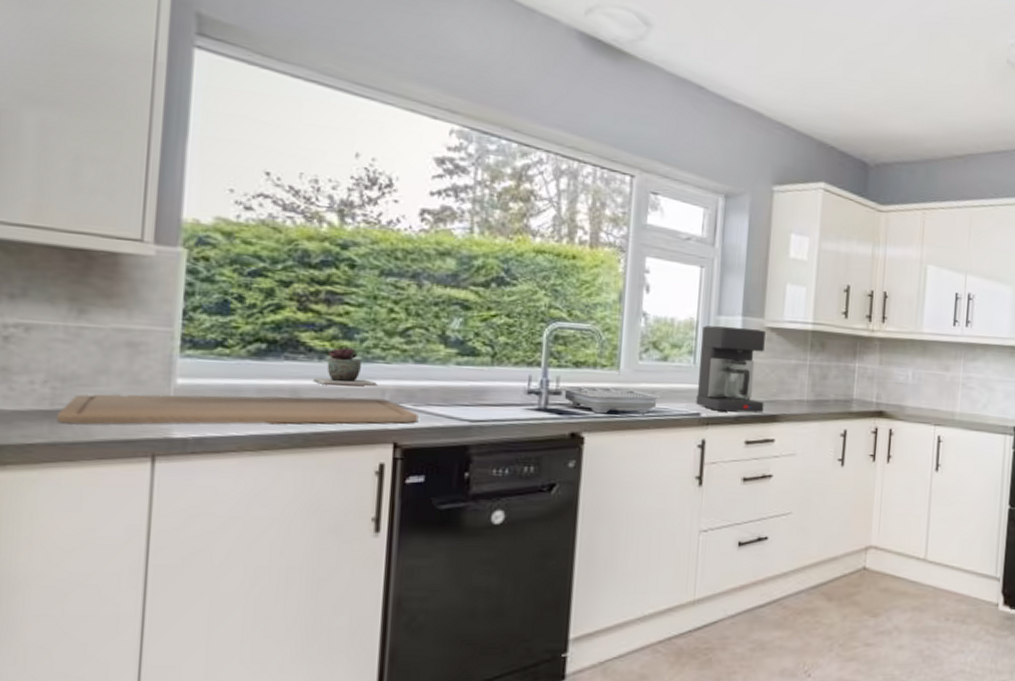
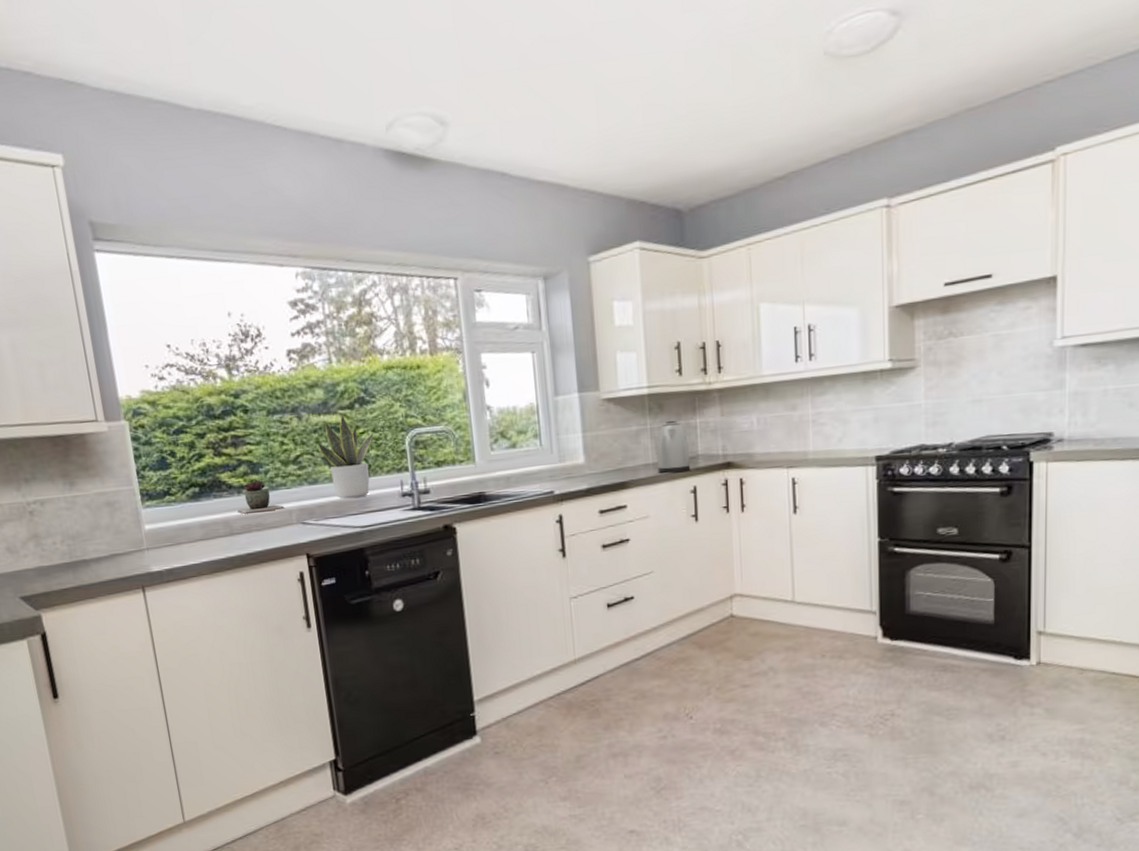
chopping board: present [55,393,419,425] -> none [75,518,321,571]
potted plant: none [435,290,510,388] -> present [317,413,375,500]
dish rack: present [560,385,661,414] -> none [428,478,516,505]
coffee maker: present [696,325,766,413] -> none [543,402,612,487]
kettle: none [811,361,846,414] -> present [656,421,691,474]

